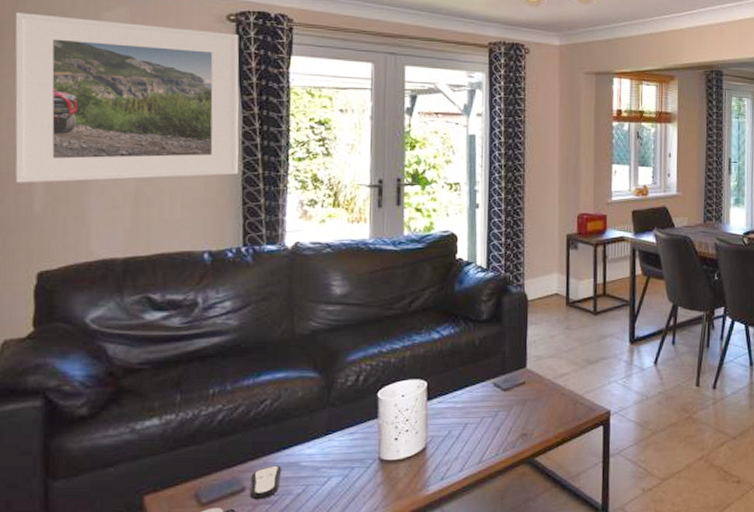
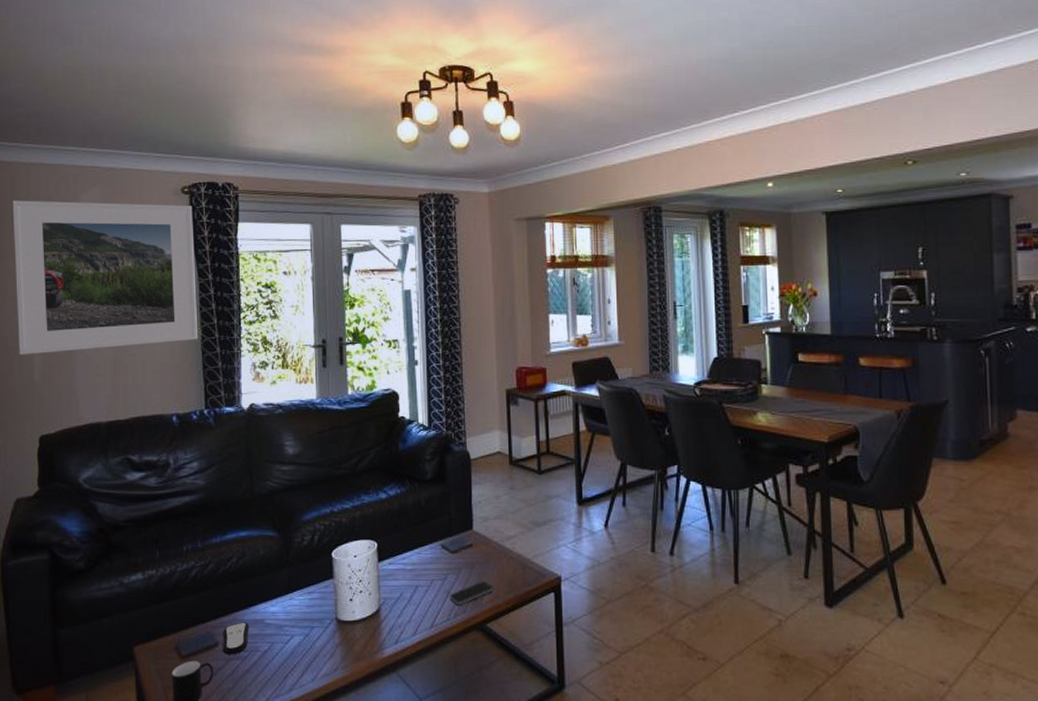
smartphone: none [499,416,544,441] -> present [449,581,493,605]

